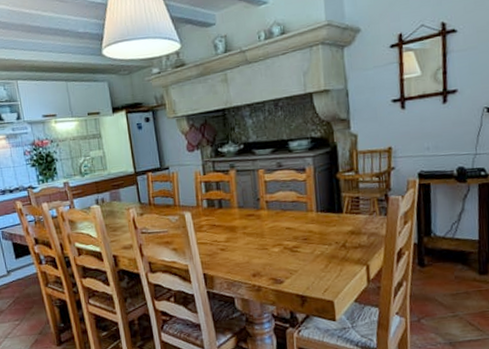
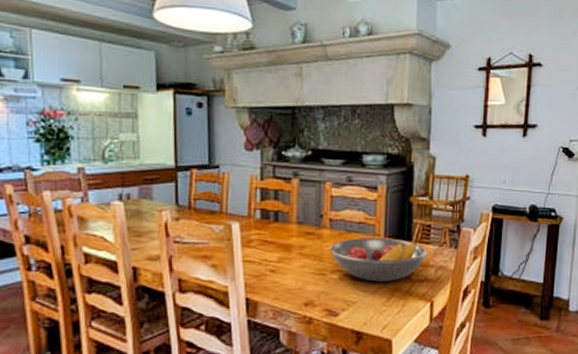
fruit bowl: none [269,212,359,252] -> present [330,238,428,282]

